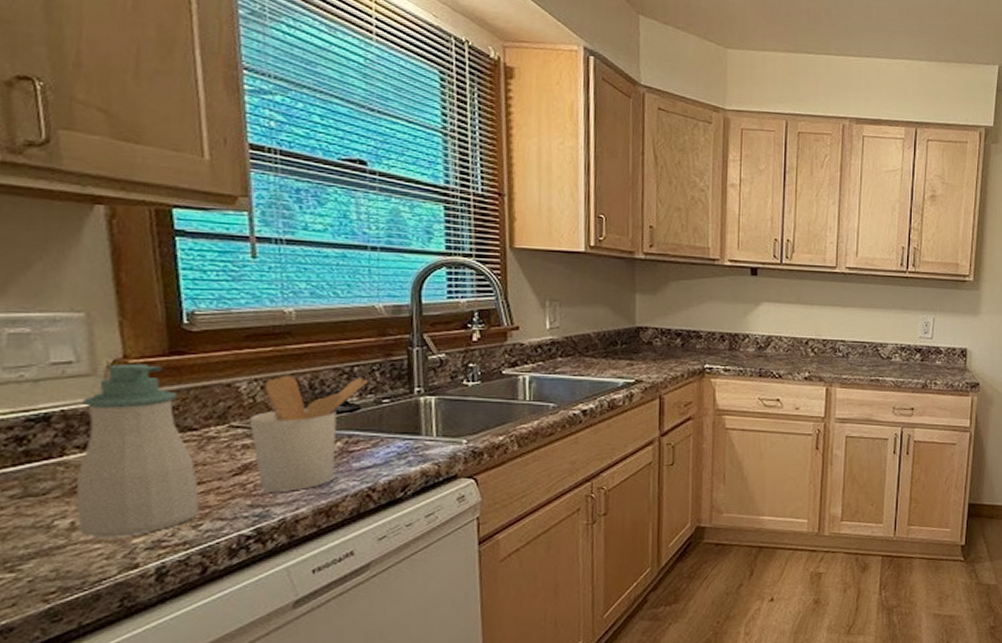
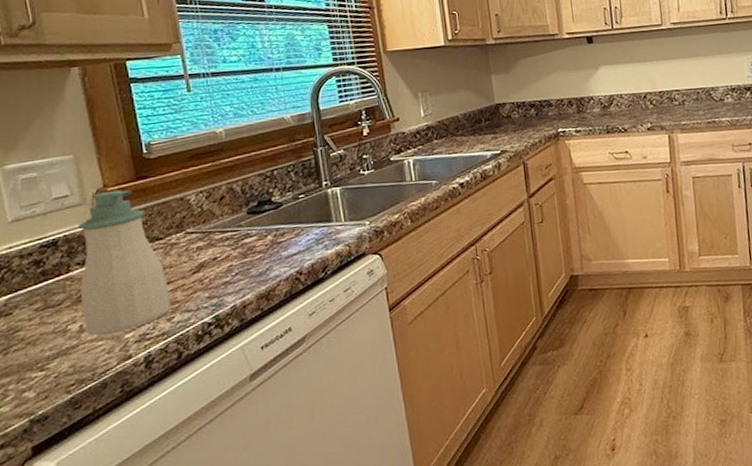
utensil holder: present [249,376,369,492] -> none [200,179,286,284]

